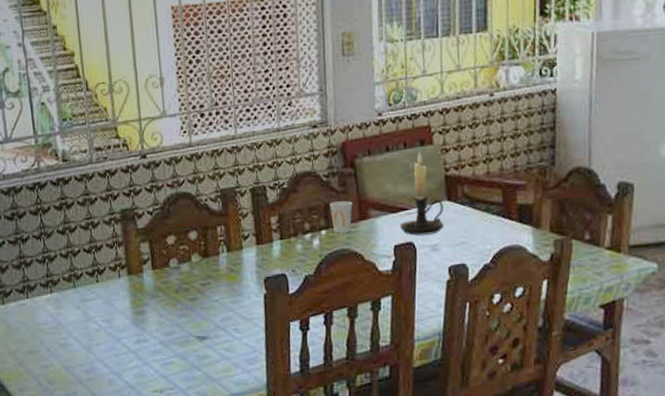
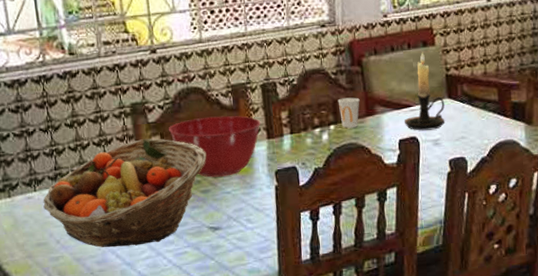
fruit basket: none [34,245,195,356] -> present [43,138,206,248]
mixing bowl: none [157,221,250,285] -> present [168,115,261,178]

